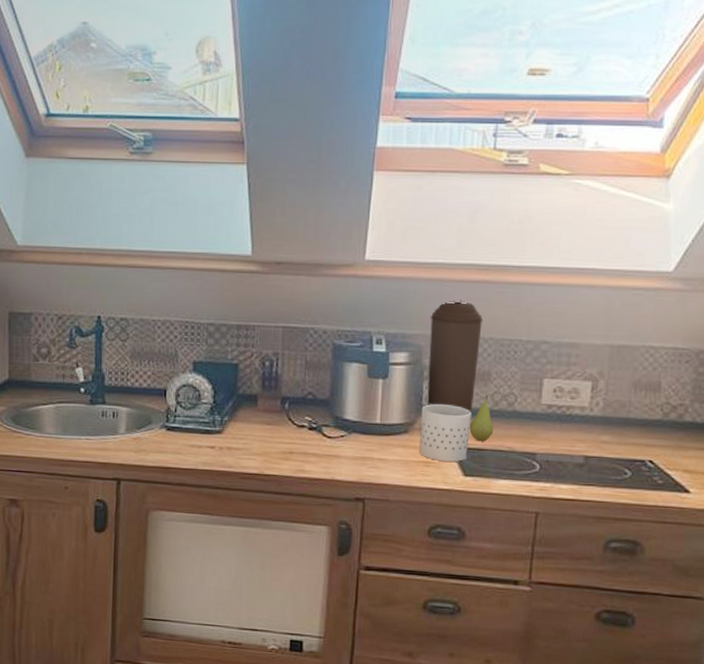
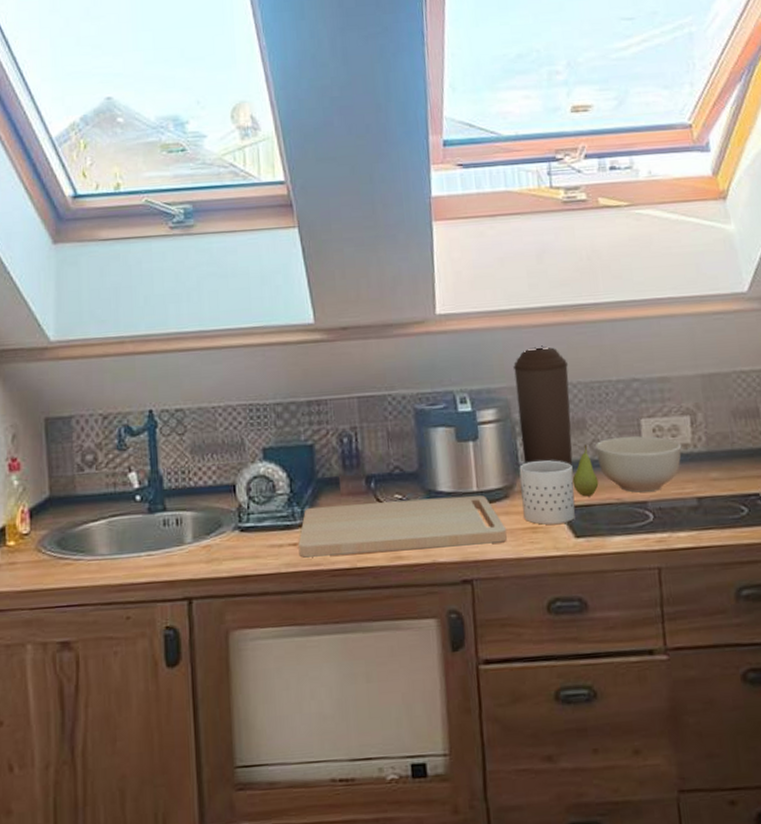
cutting board: none [215,417,402,471] -> present [298,494,507,558]
bowl: none [495,393,579,445] -> present [594,436,682,493]

